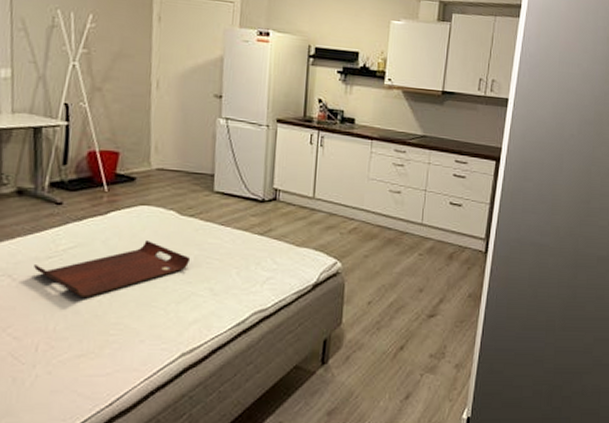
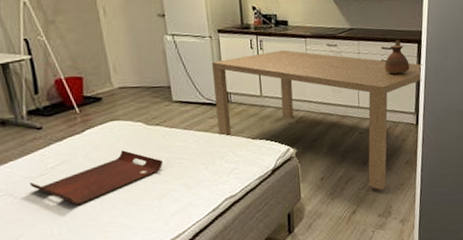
dining table: none [259,149,499,325] -> present [212,50,423,190]
ceramic jug: none [455,153,484,193] -> present [384,39,410,74]

